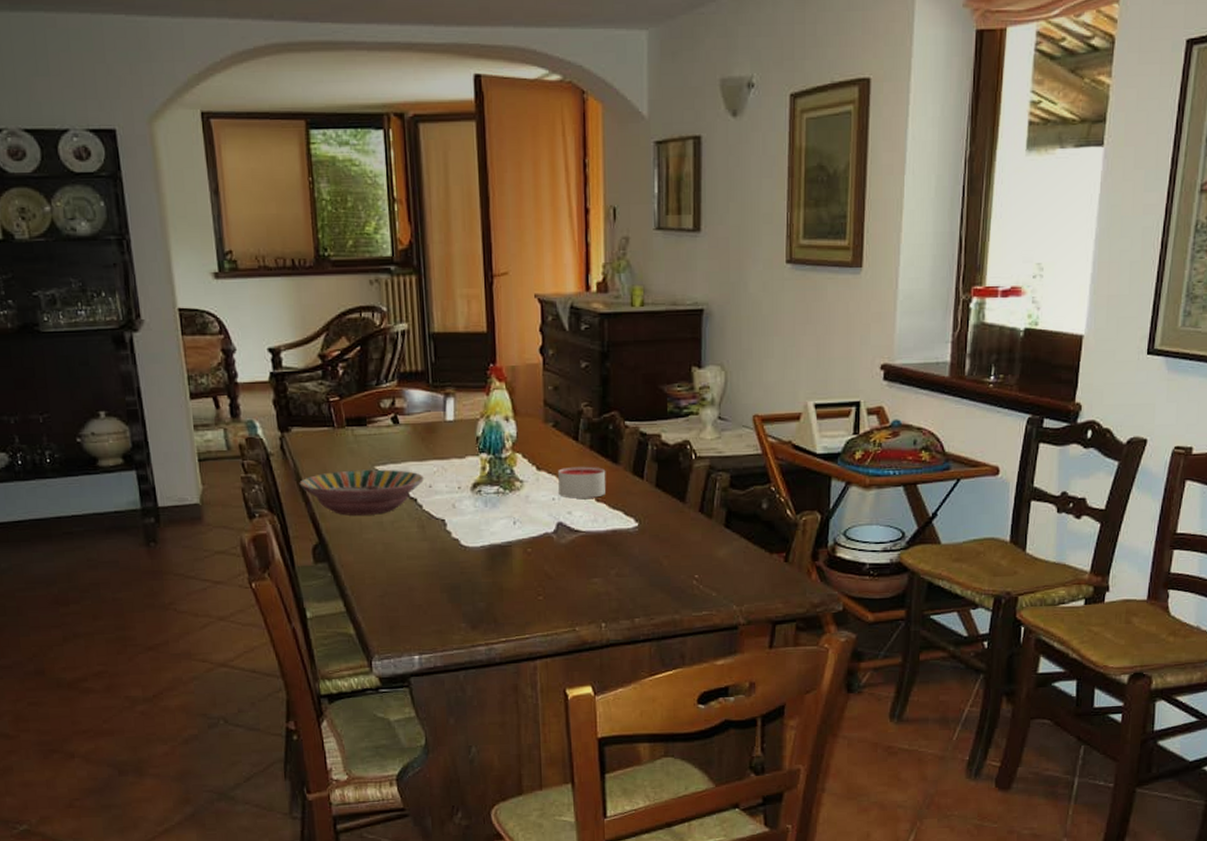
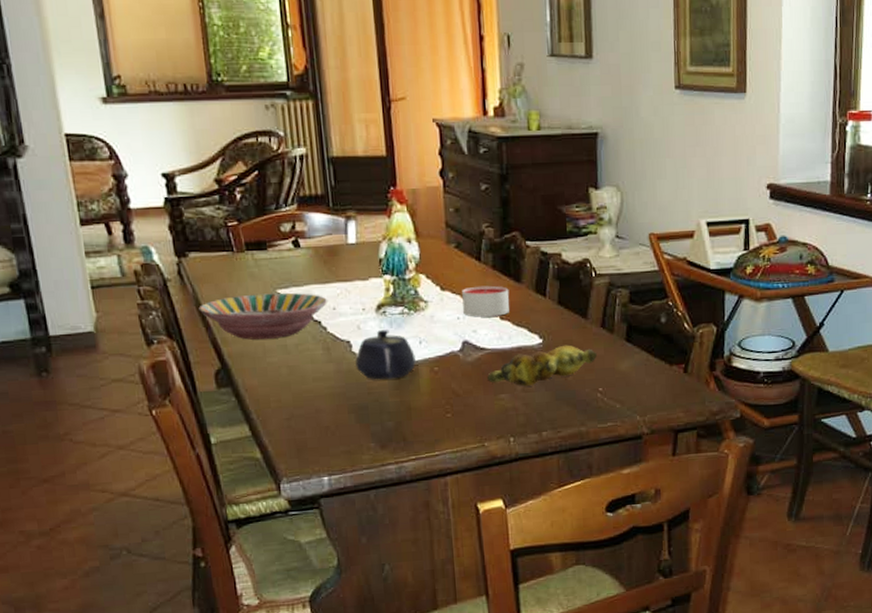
teapot: none [449,509,509,560] -> present [355,330,416,380]
banana bunch: none [580,529,695,571] -> present [486,345,598,387]

